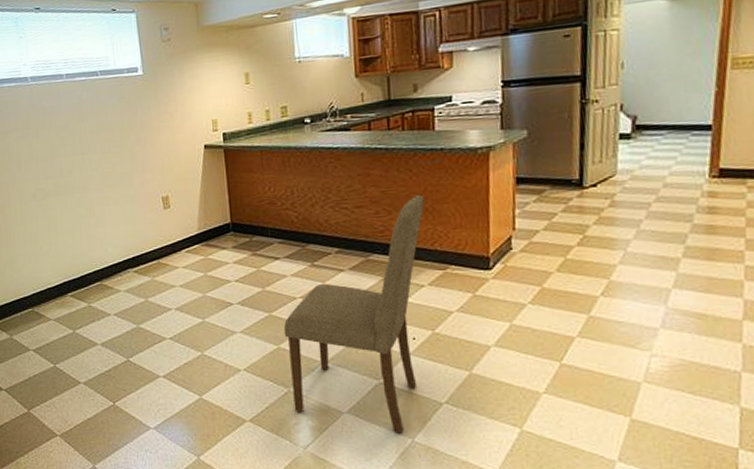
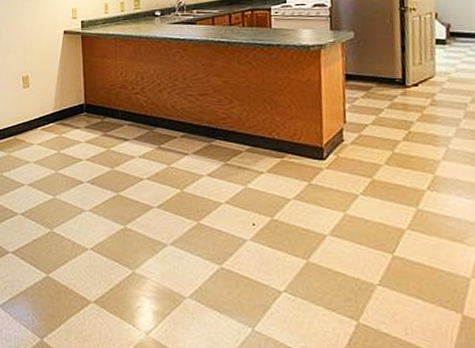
dining chair: present [283,195,425,434] -> none [130,86,263,322]

